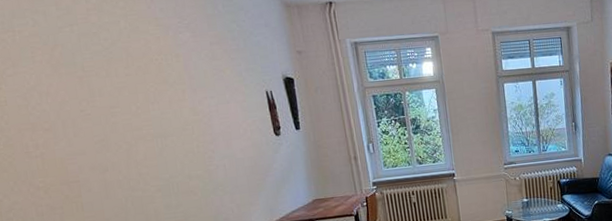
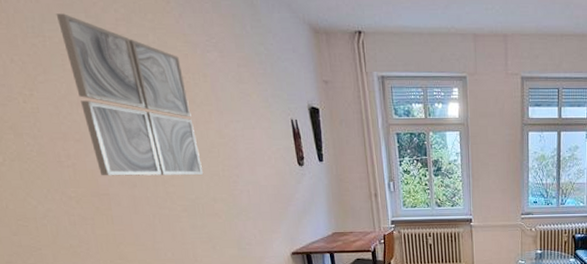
wall art: none [26,8,177,163] -> present [56,13,203,176]

